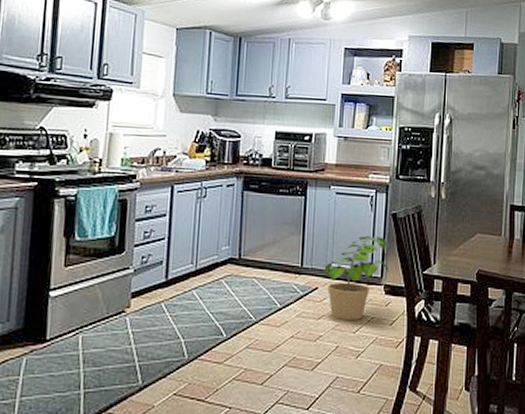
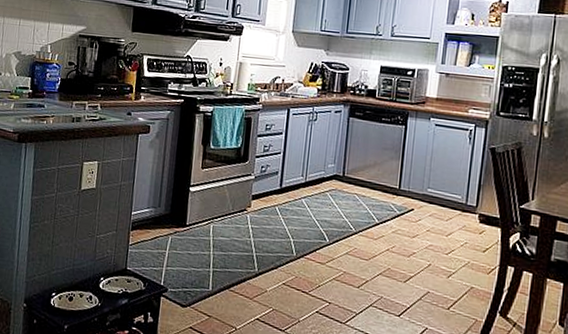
potted plant: present [324,235,390,320] -> none [420,166,485,243]

